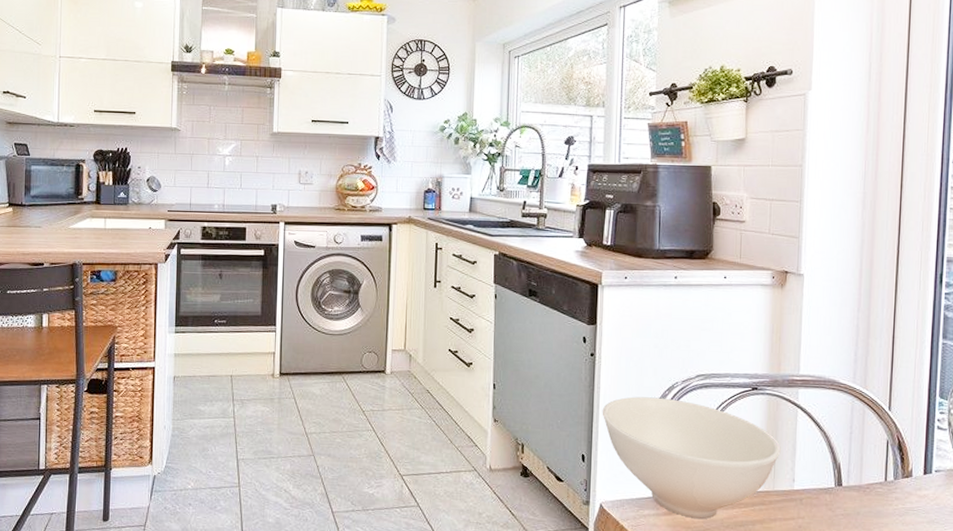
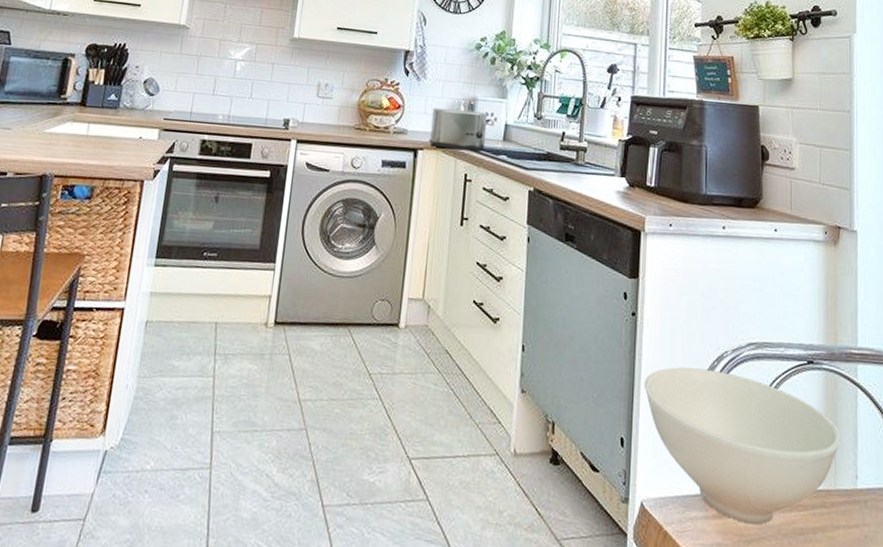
toaster: none [402,186,456,223] -> present [429,107,490,152]

